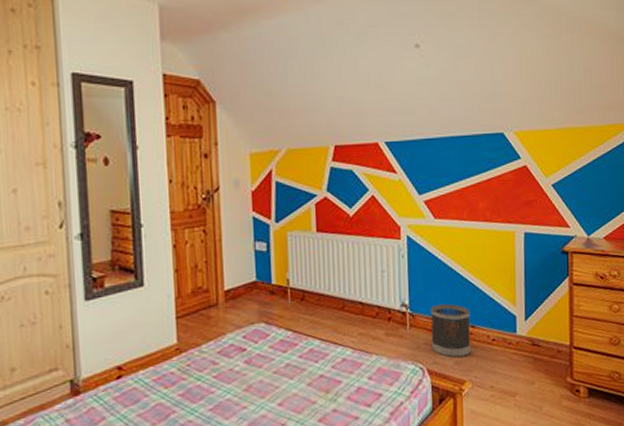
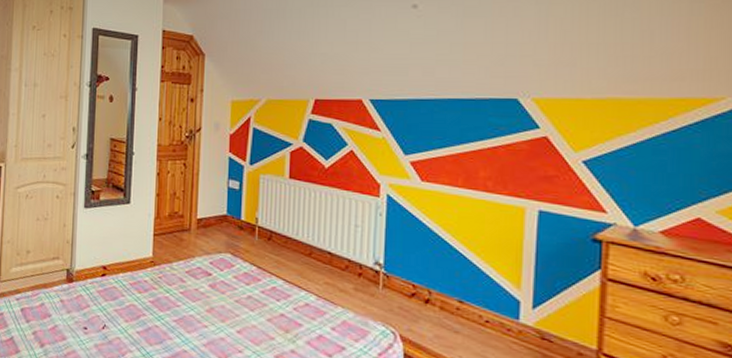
wastebasket: present [431,303,472,358] -> none [407,270,459,332]

